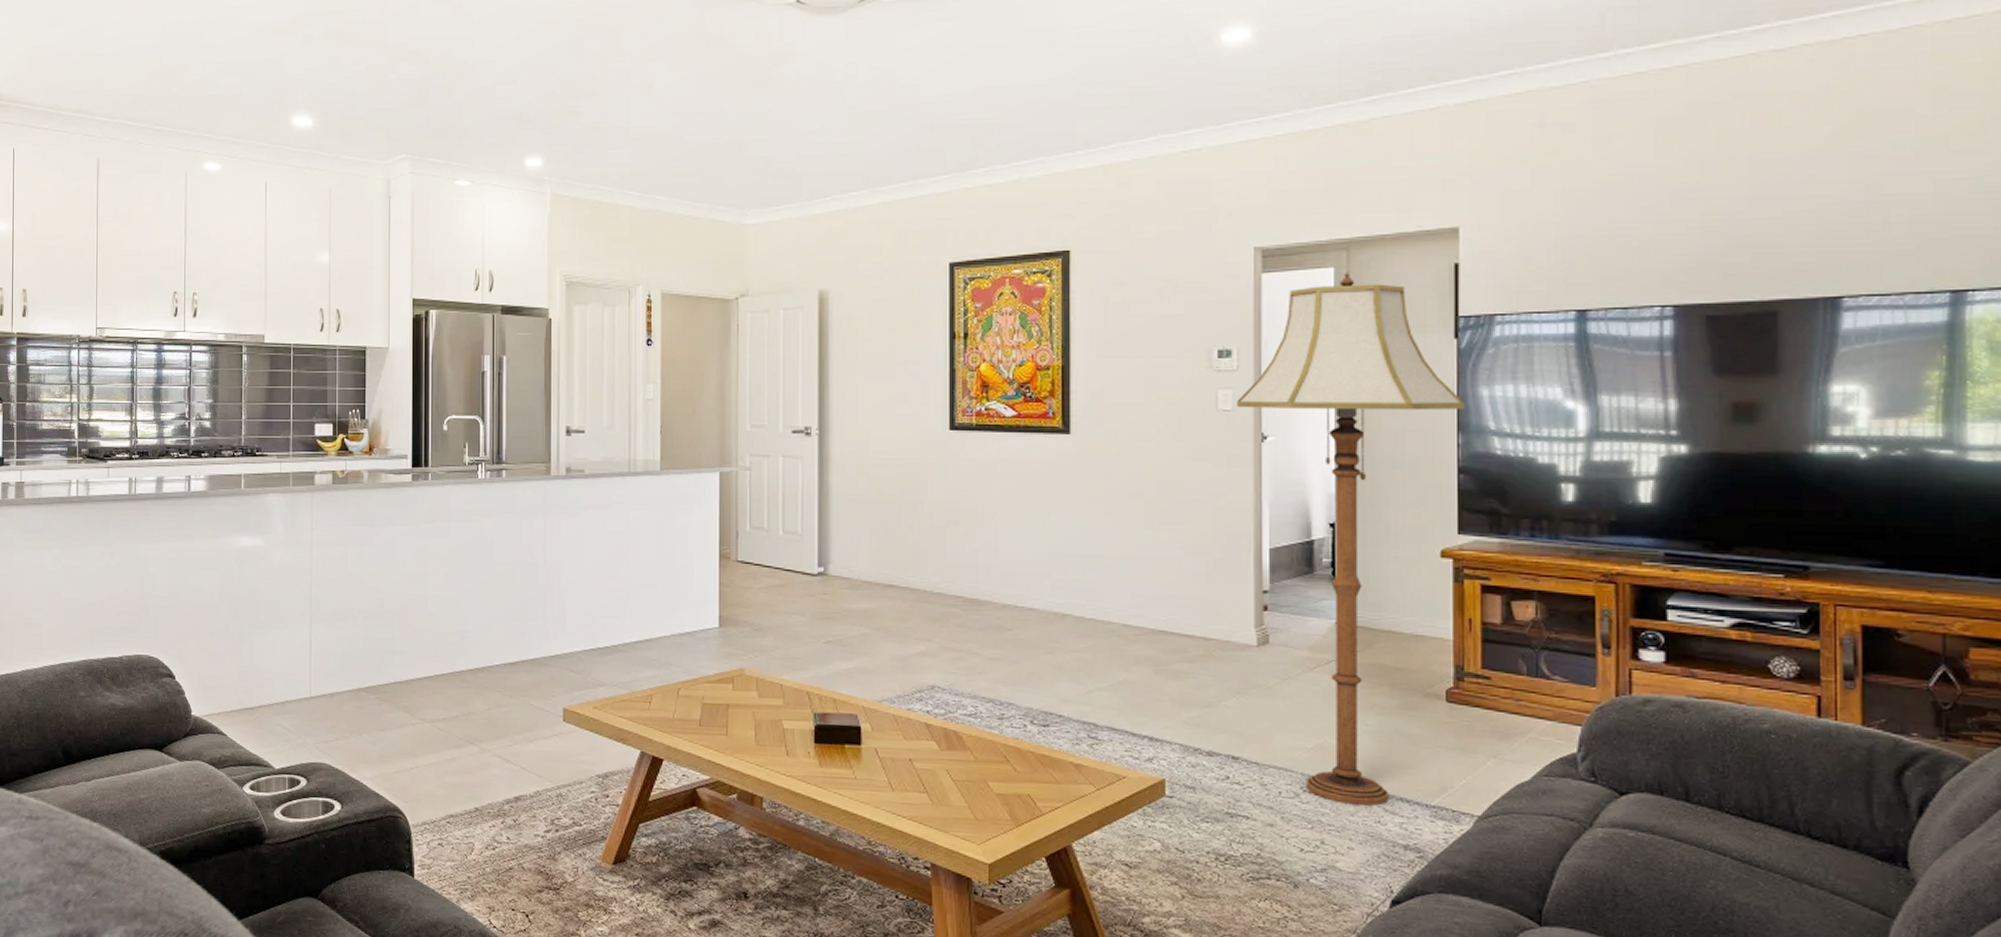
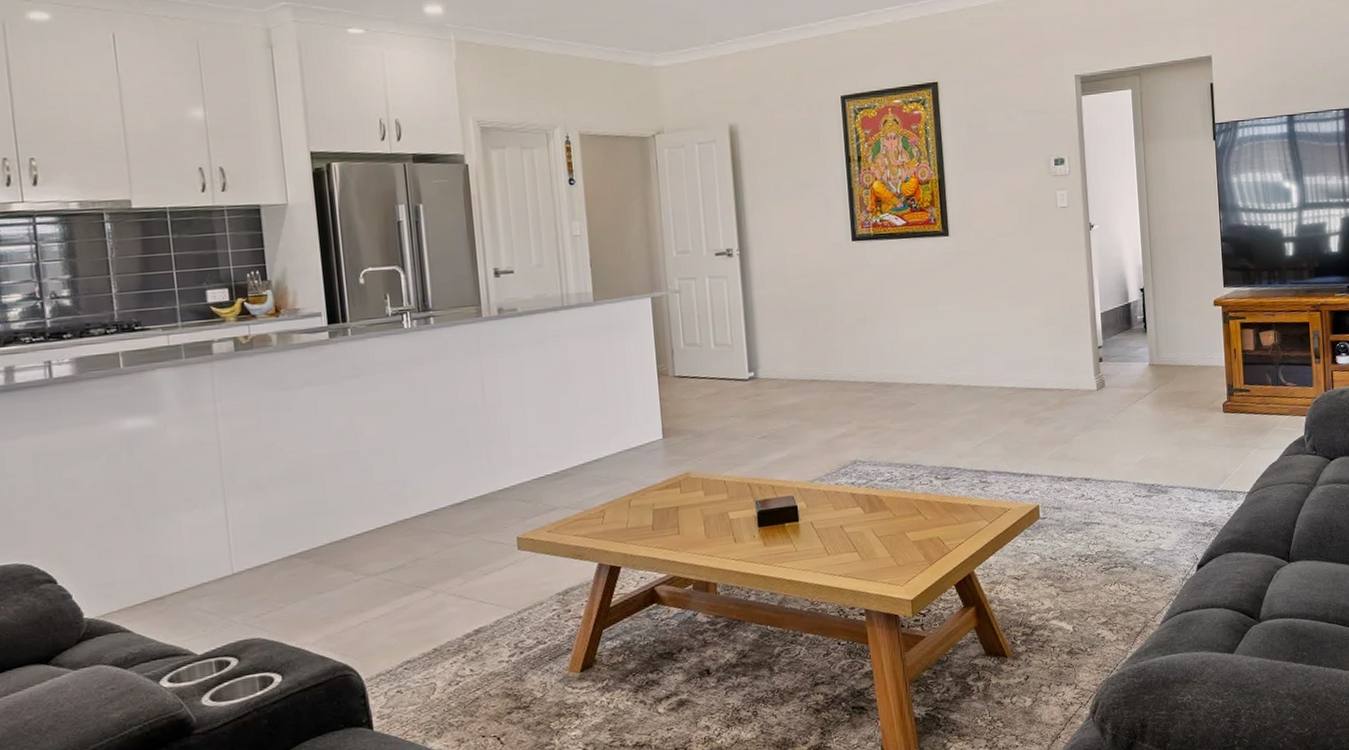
floor lamp: present [1237,271,1464,806] -> none [1070,92,1223,500]

